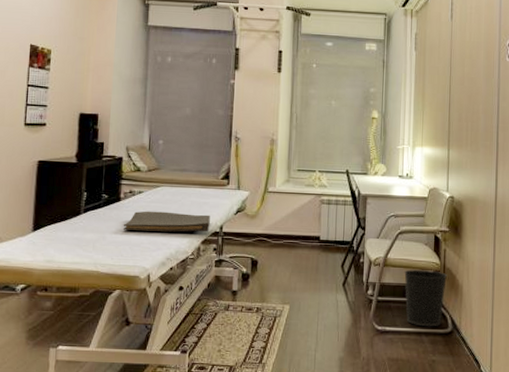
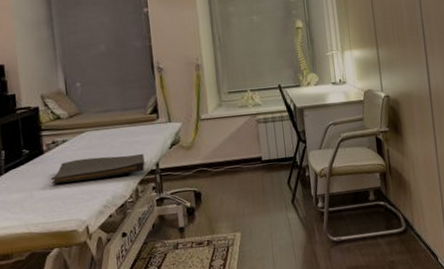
wastebasket: present [404,269,447,327] -> none [351,172,394,230]

